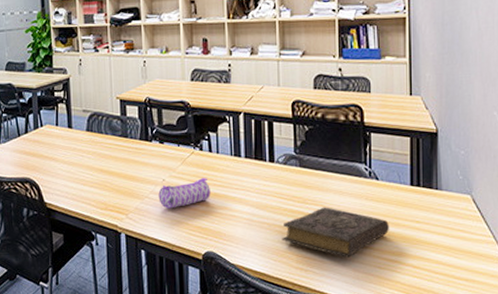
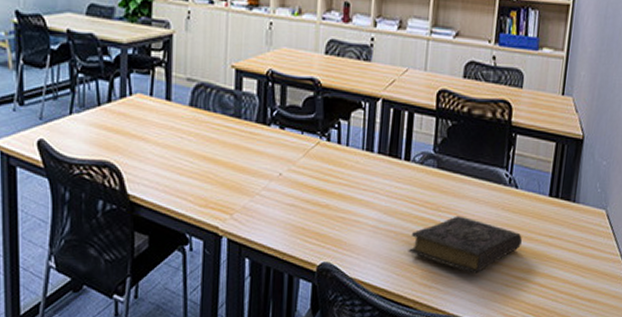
pencil case: present [158,177,210,209] -> none [272,173,334,210]

